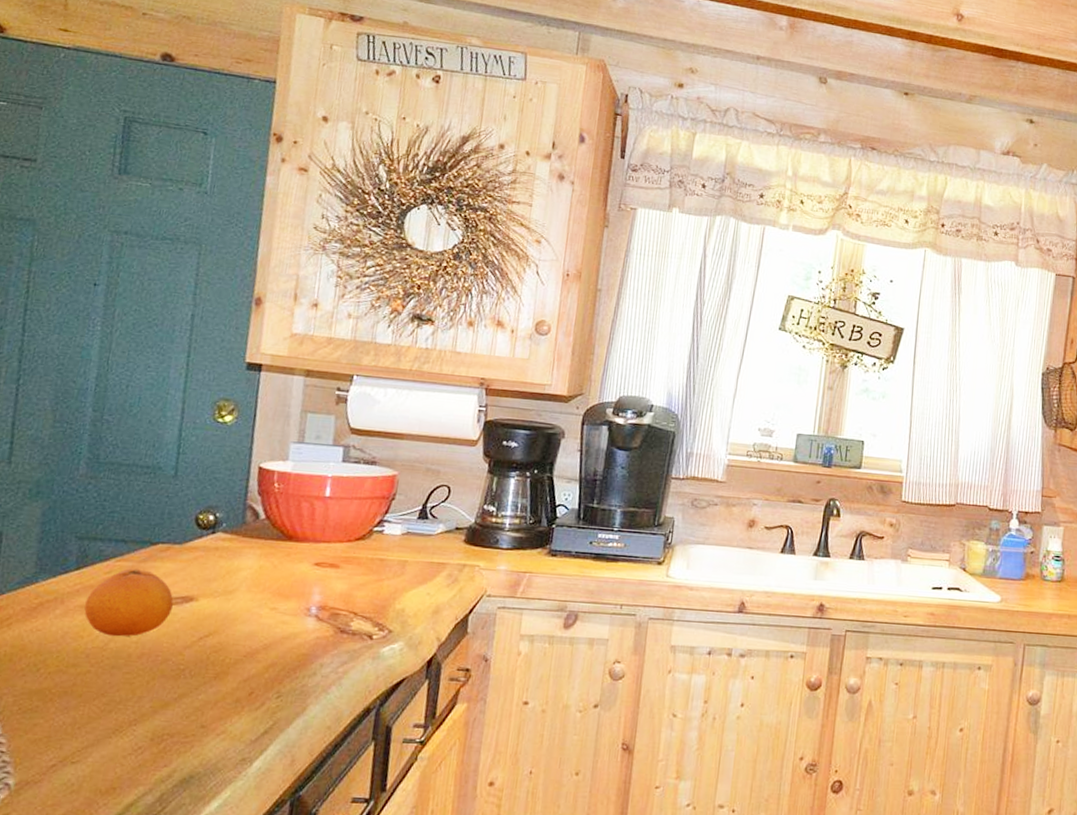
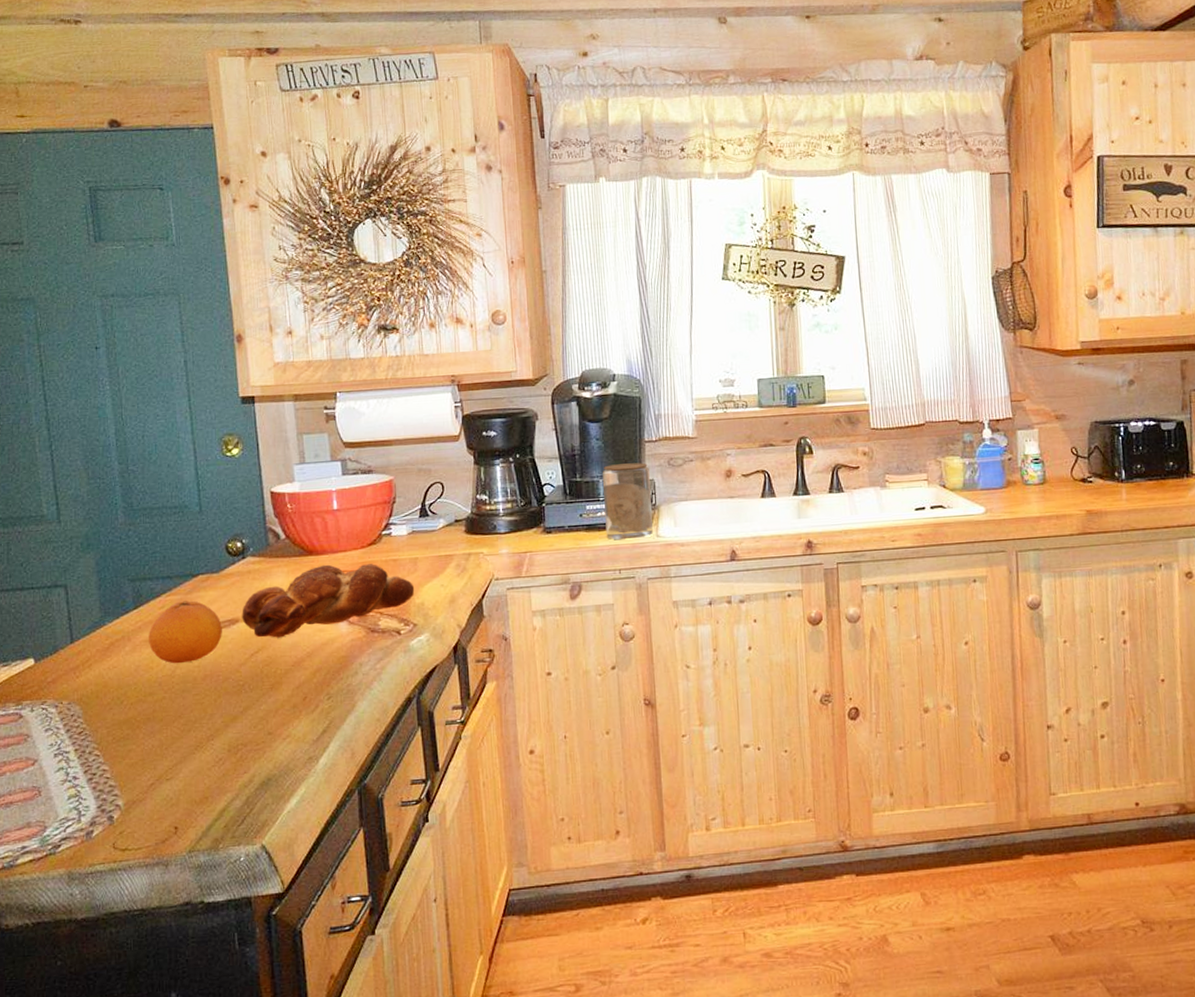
bread loaf: none [197,553,398,624] -> present [242,564,415,638]
jar: none [613,496,671,576] -> present [602,462,653,540]

